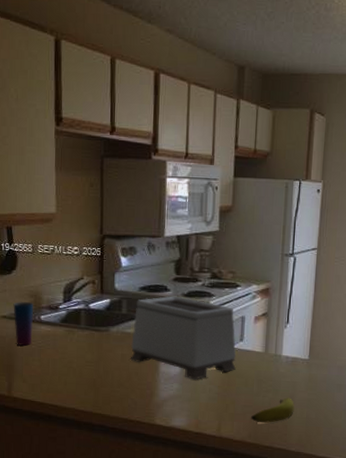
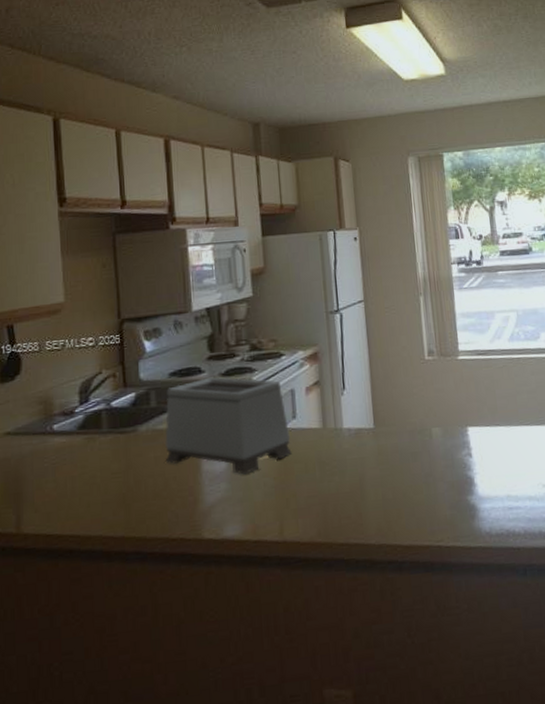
cup: present [13,302,33,347] -> none [18,411,44,467]
banana: present [251,397,294,423] -> none [317,478,367,515]

